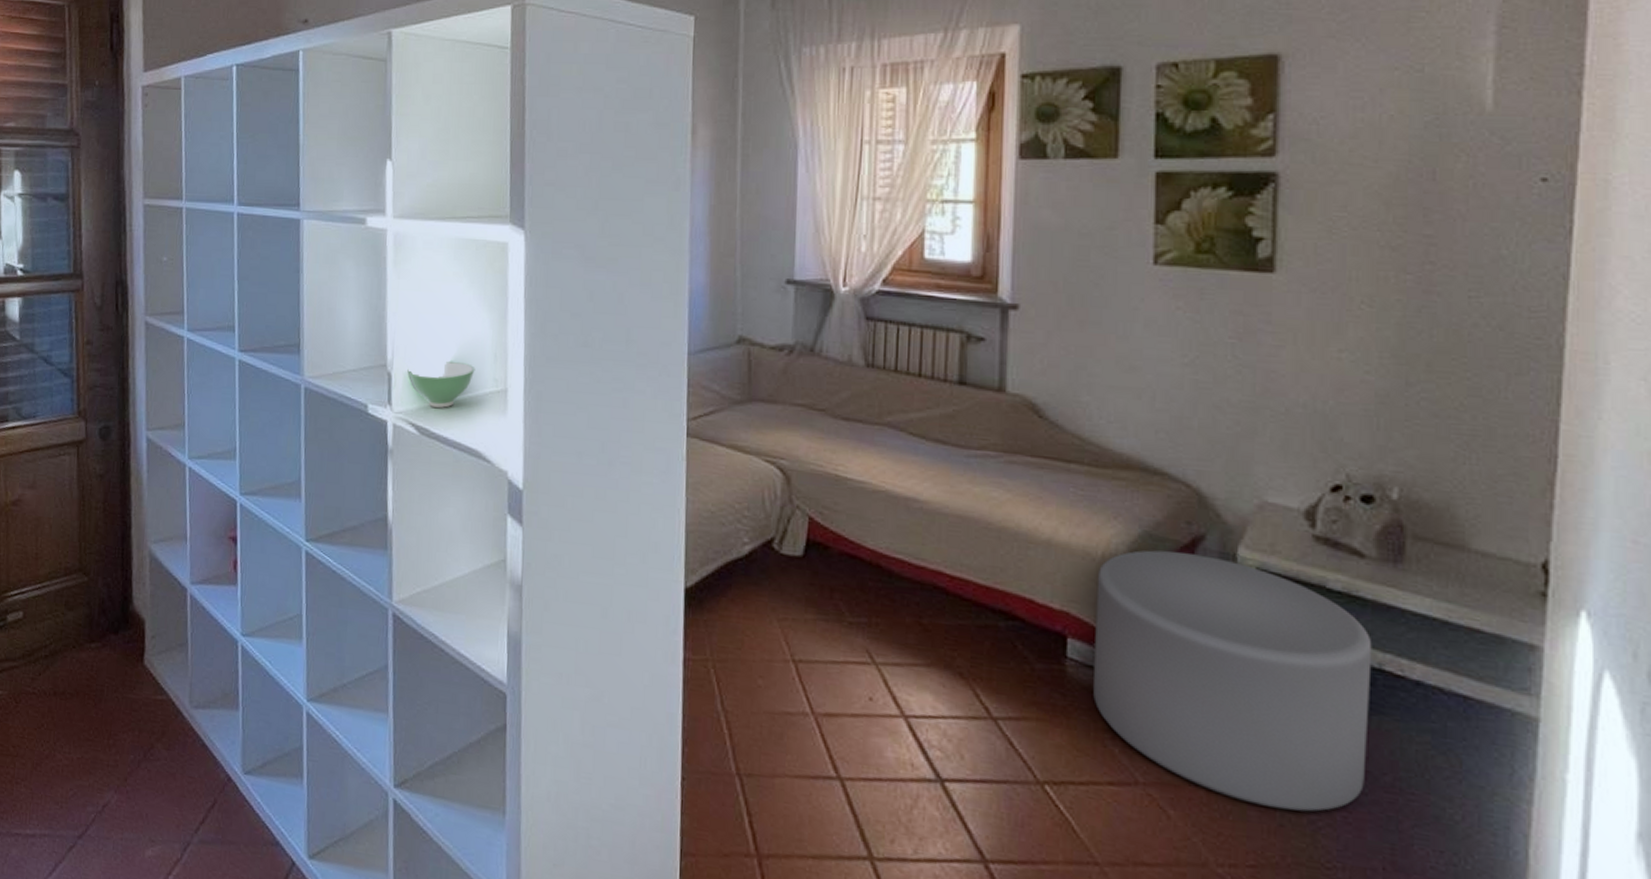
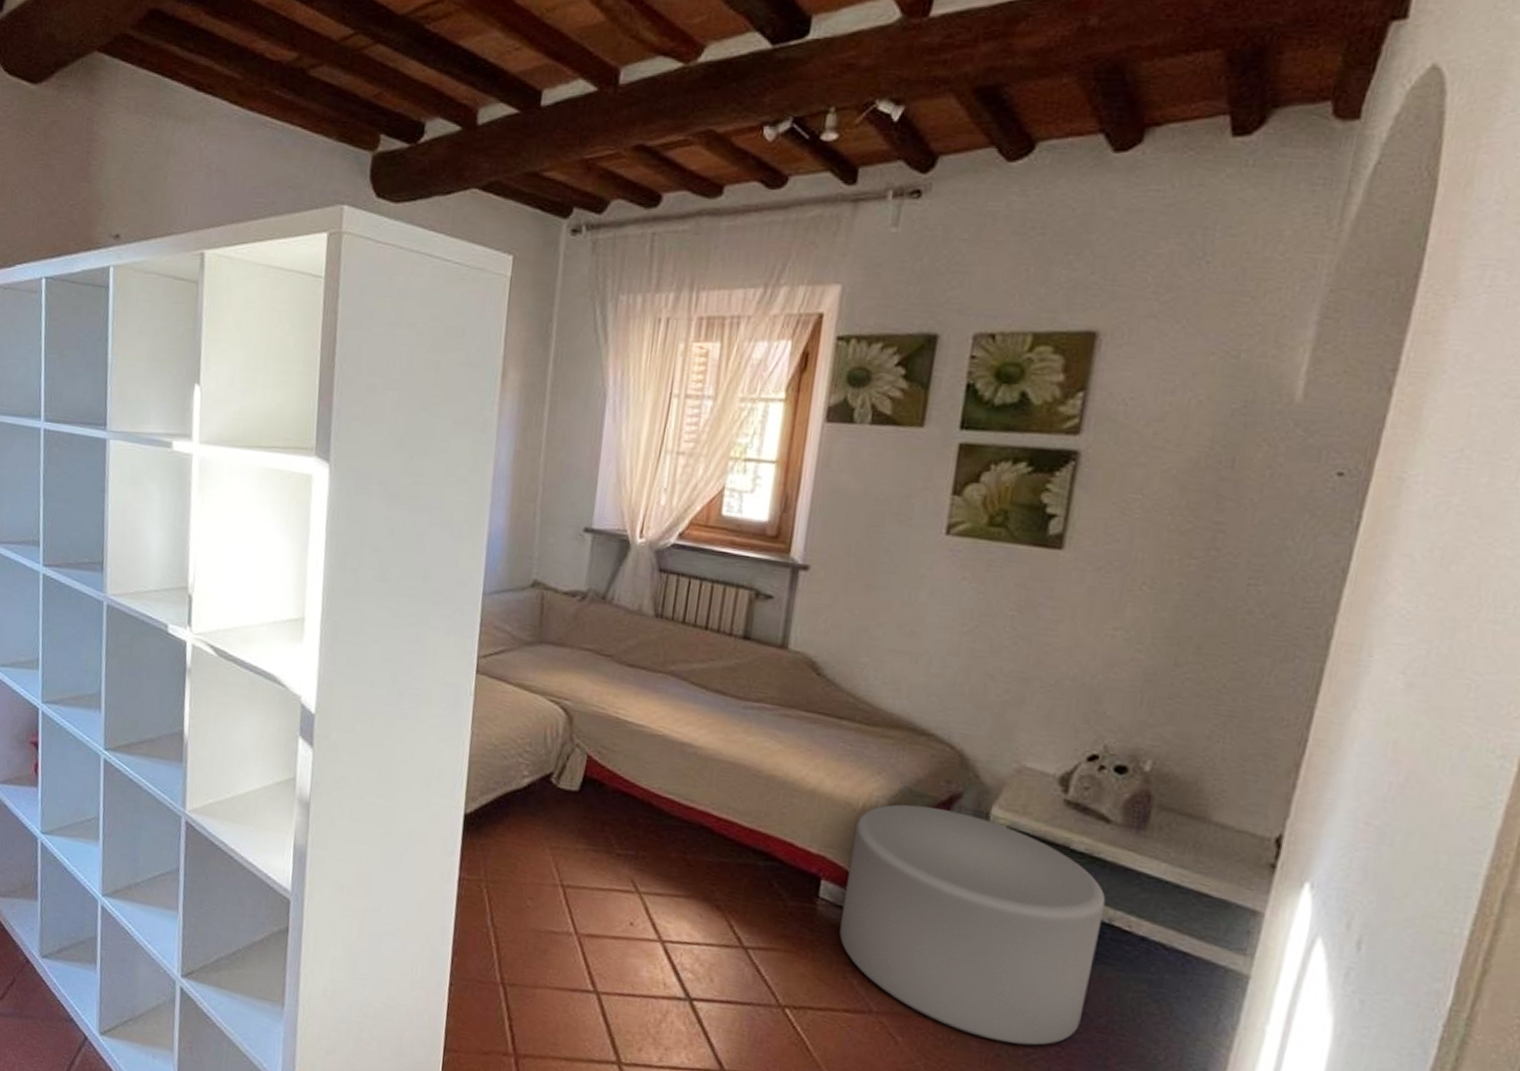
bowl: present [407,362,475,408] -> none [208,588,275,633]

